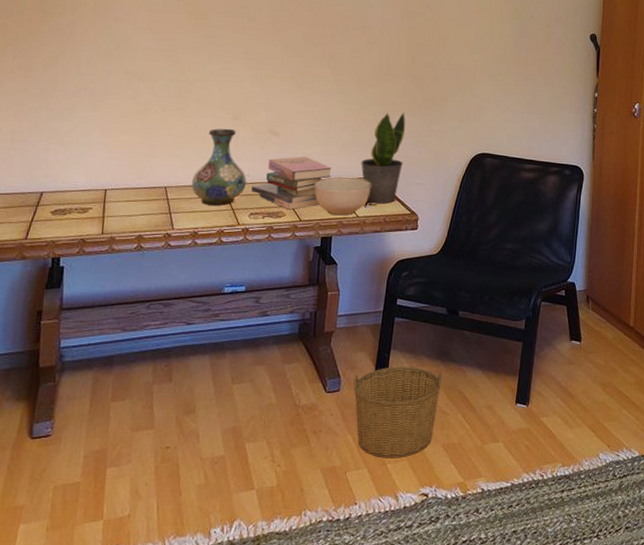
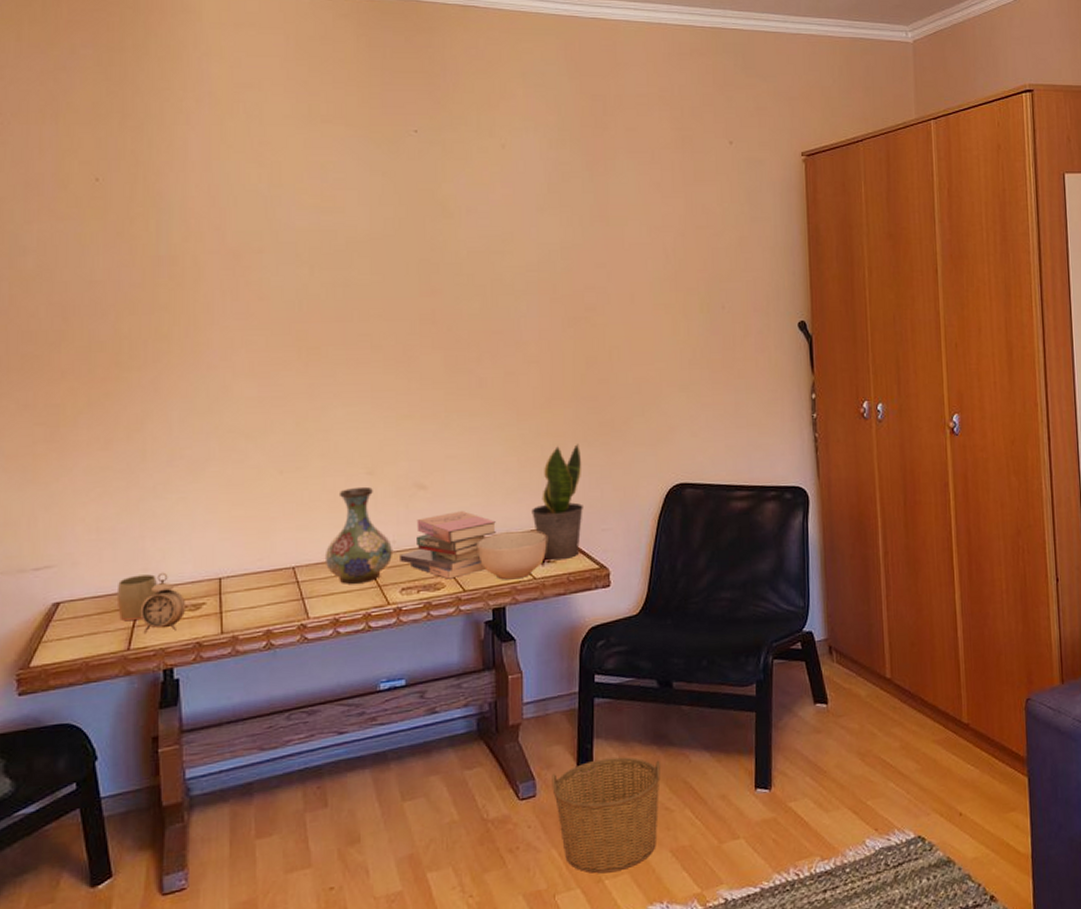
mug: none [20,180,65,216] -> present [116,574,170,621]
alarm clock: none [38,180,77,228] -> present [140,572,186,633]

